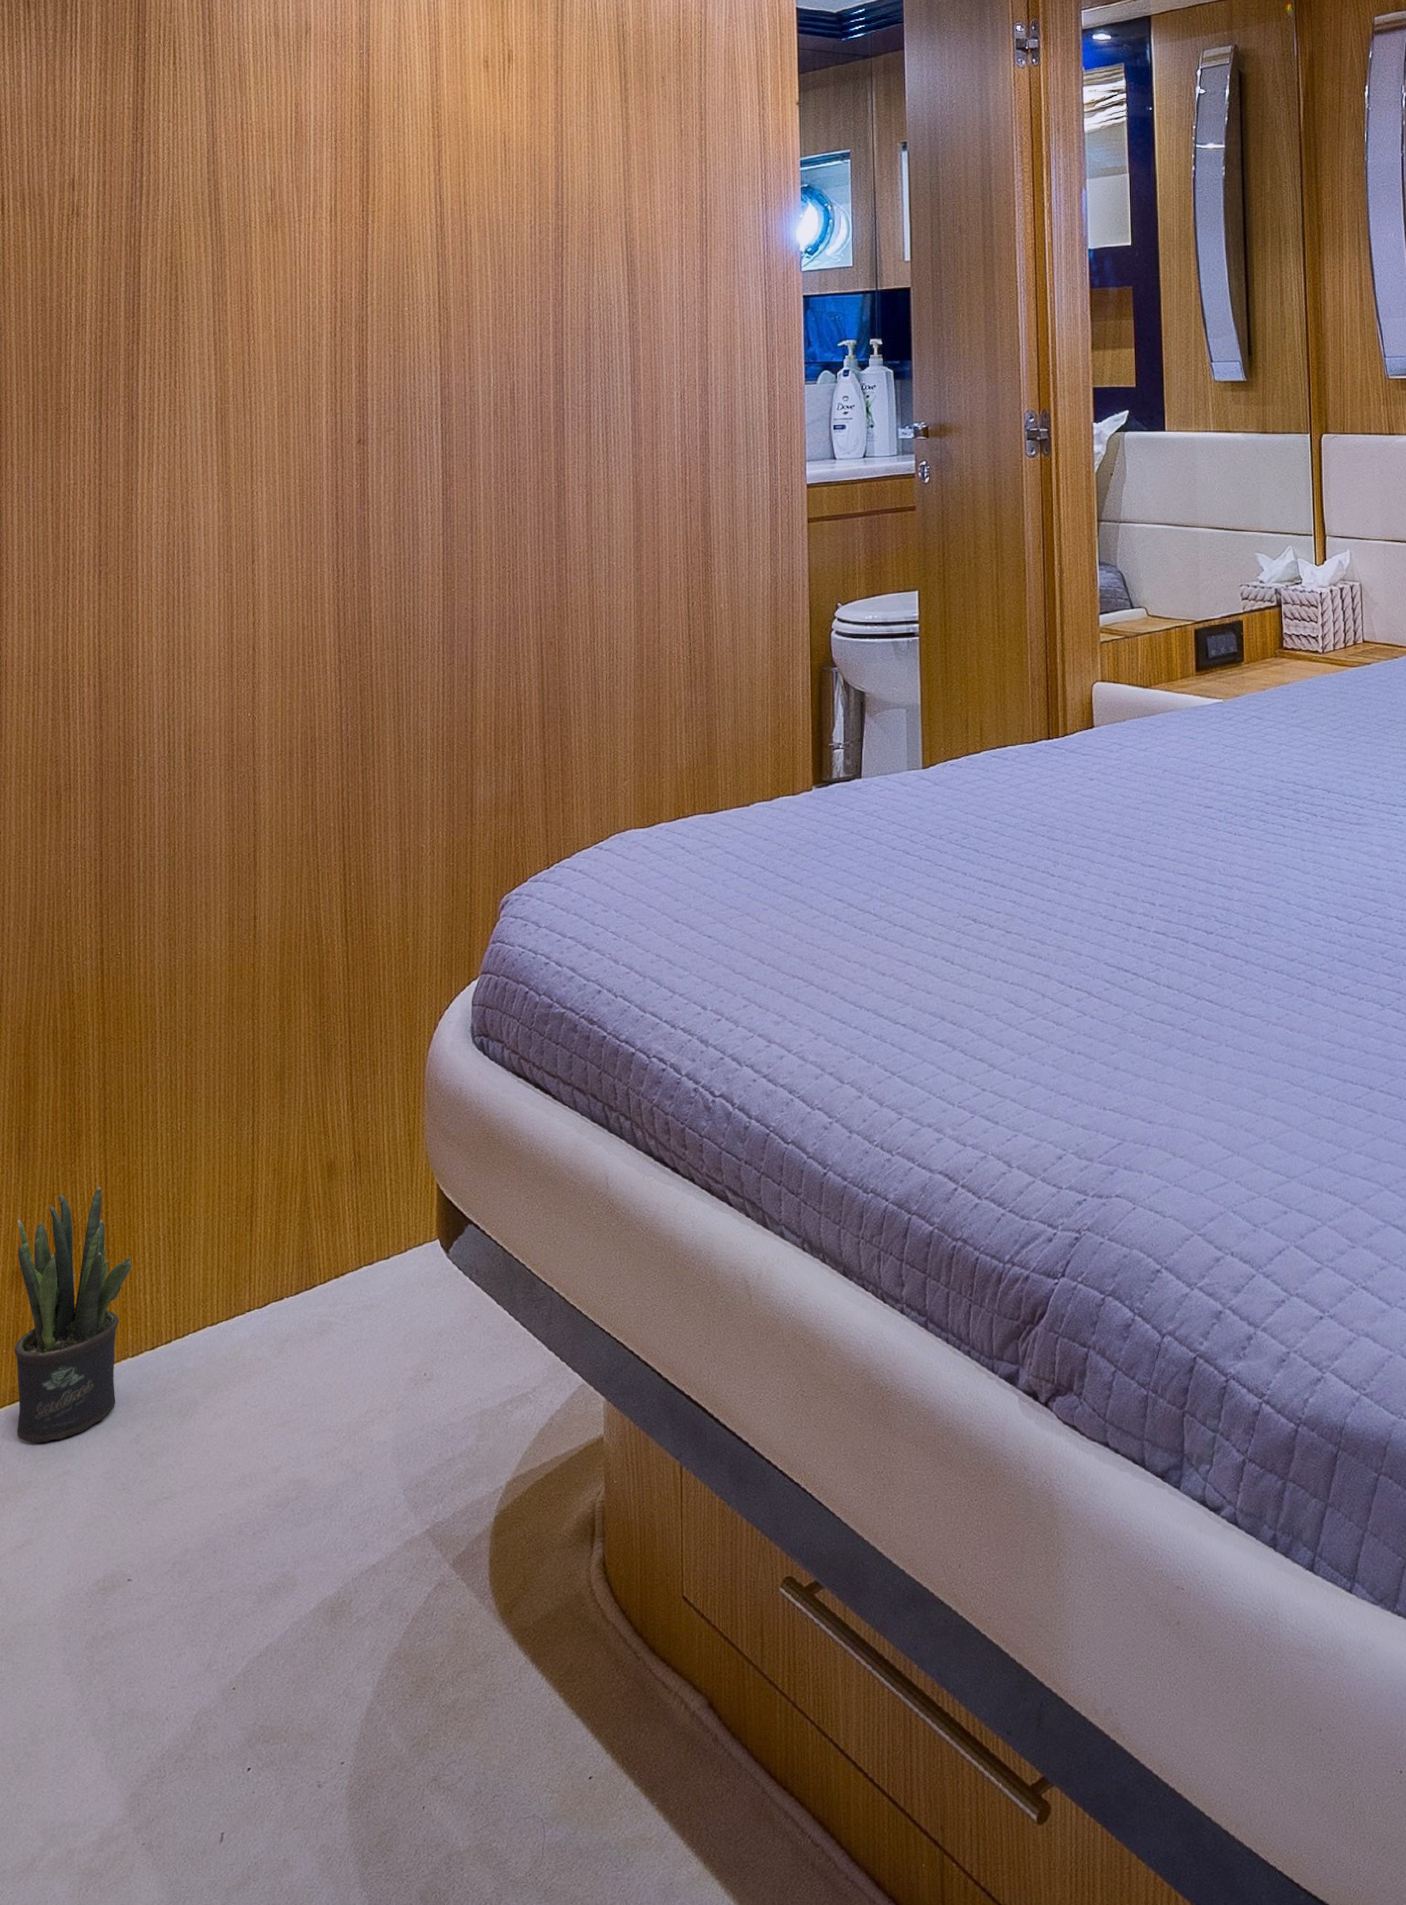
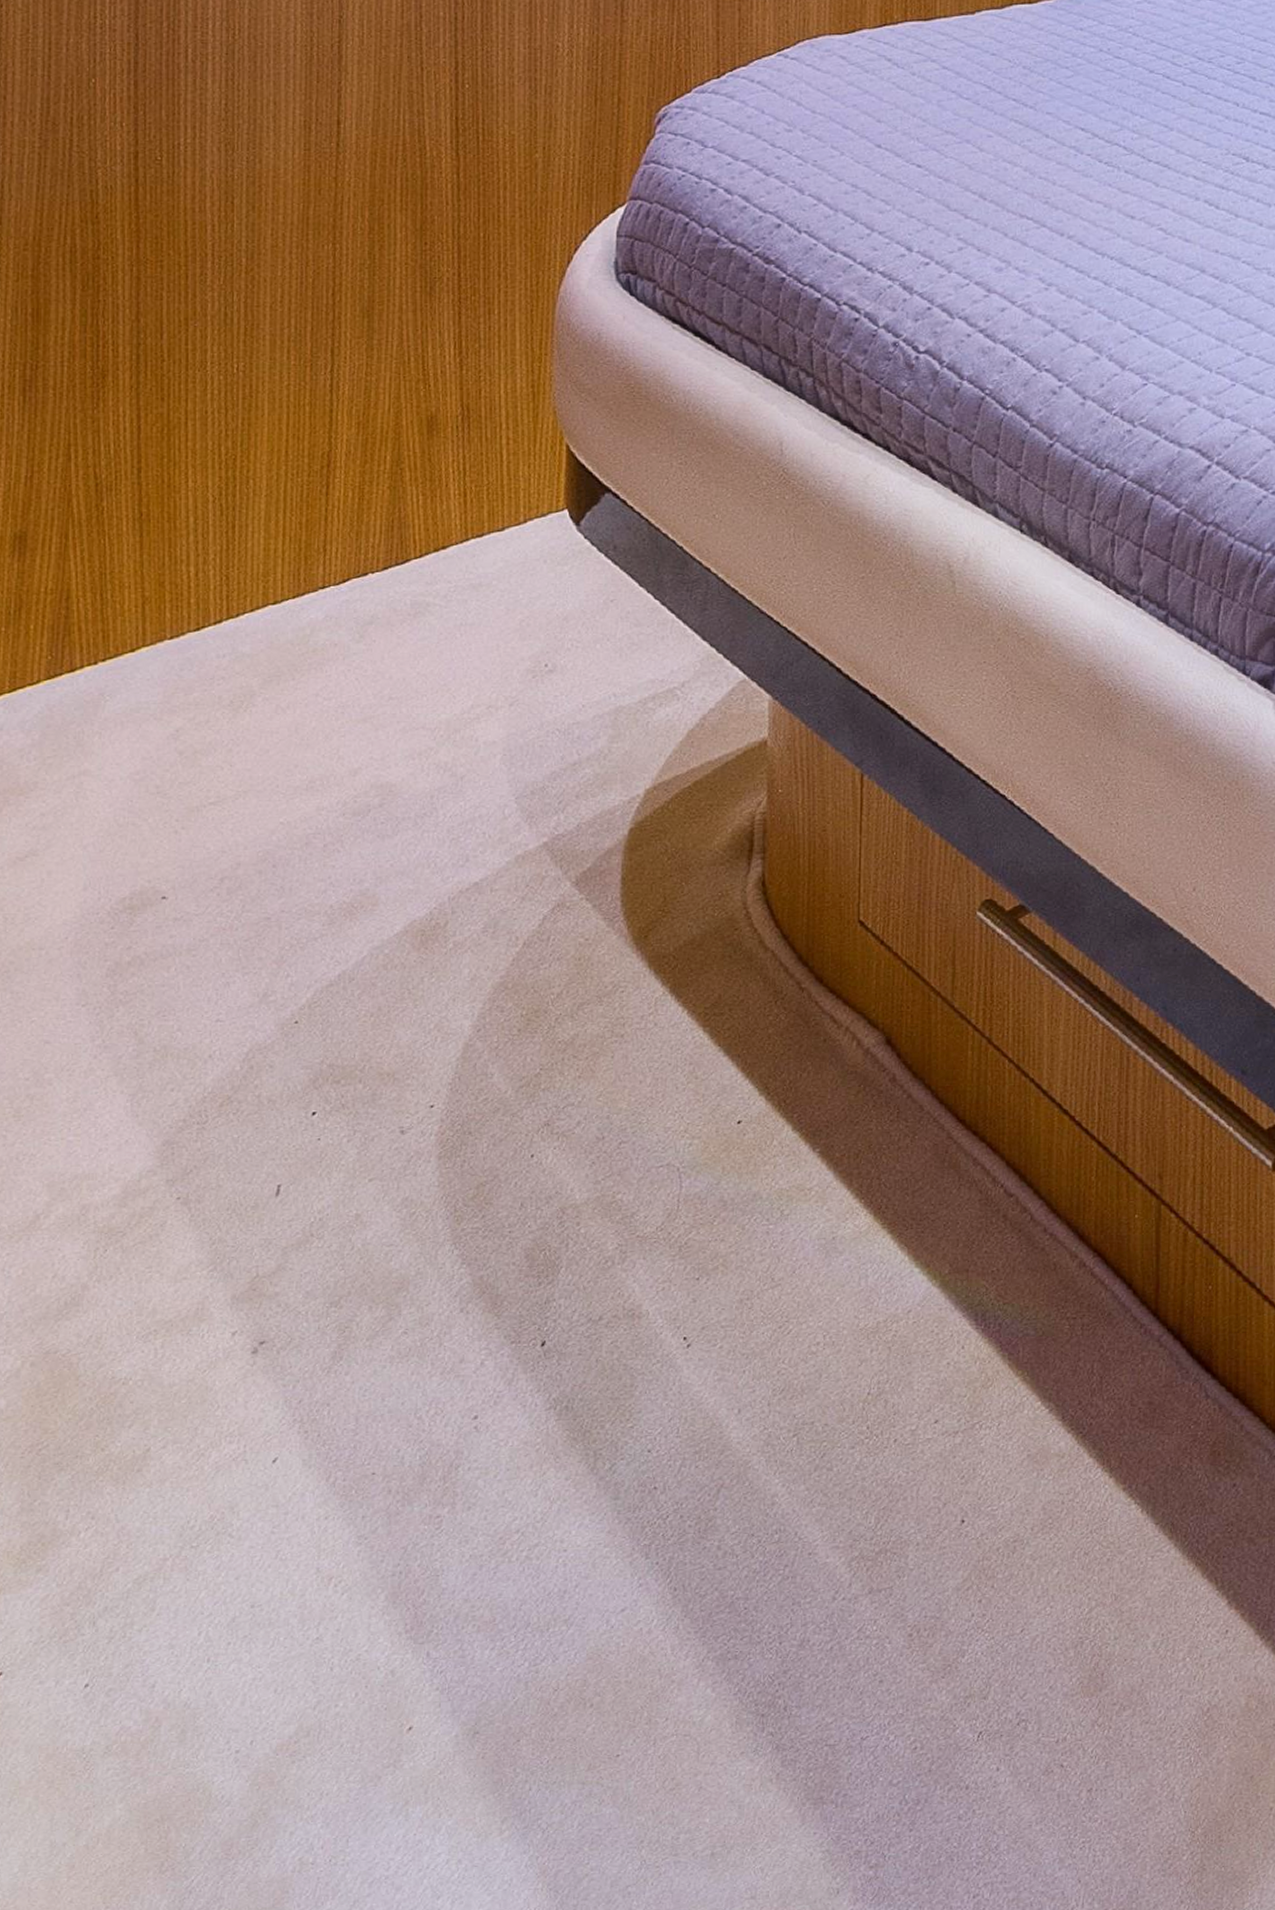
potted plant: present [14,1187,132,1443] -> none [16,438,172,738]

